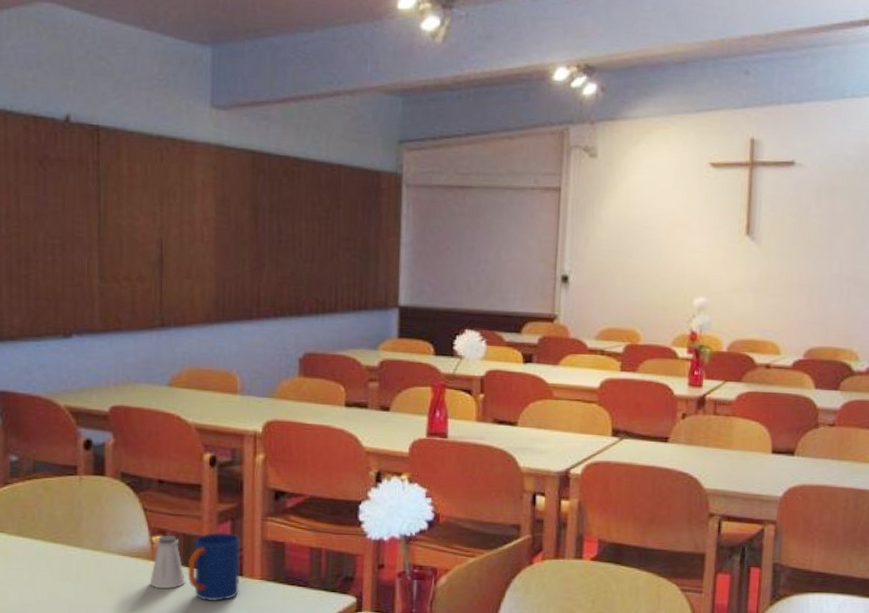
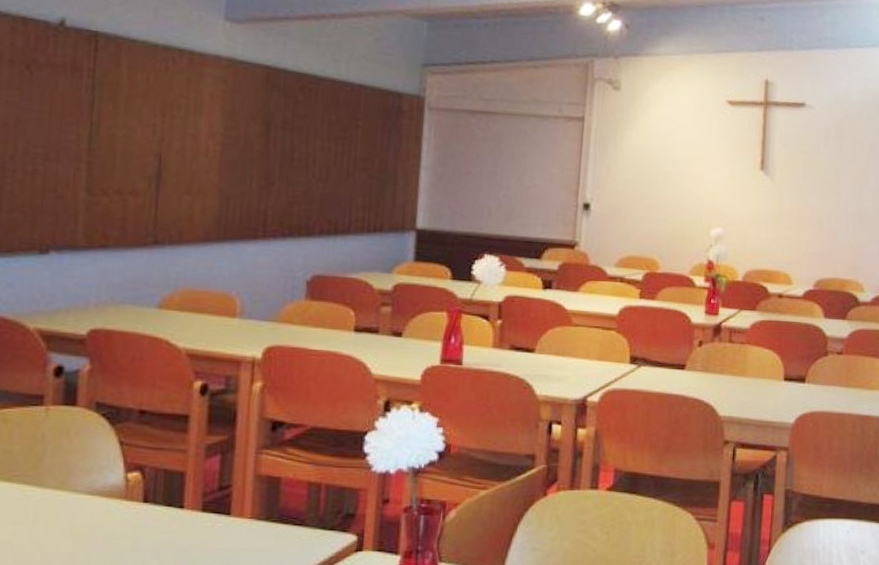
saltshaker: present [149,535,185,589] -> none [121,472,163,532]
mug: present [187,532,240,601] -> none [166,468,230,544]

